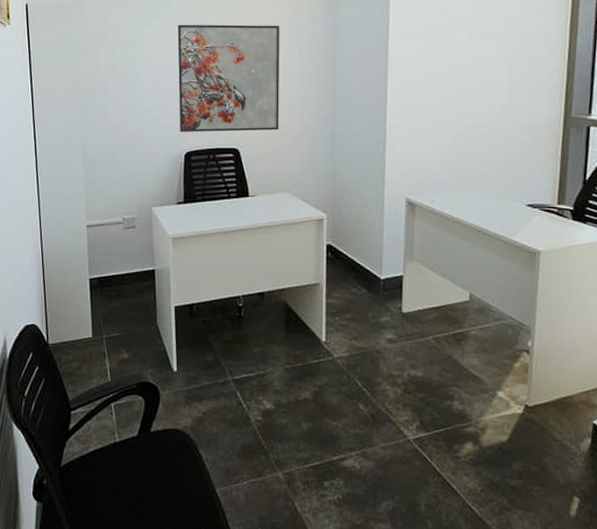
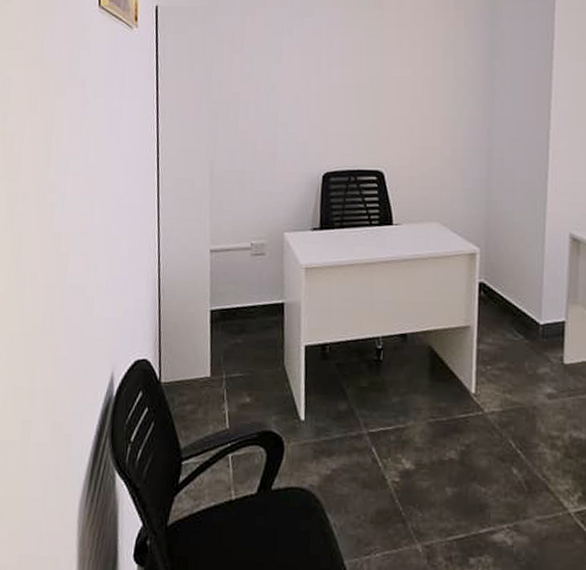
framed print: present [177,24,280,132] -> none [317,33,433,153]

